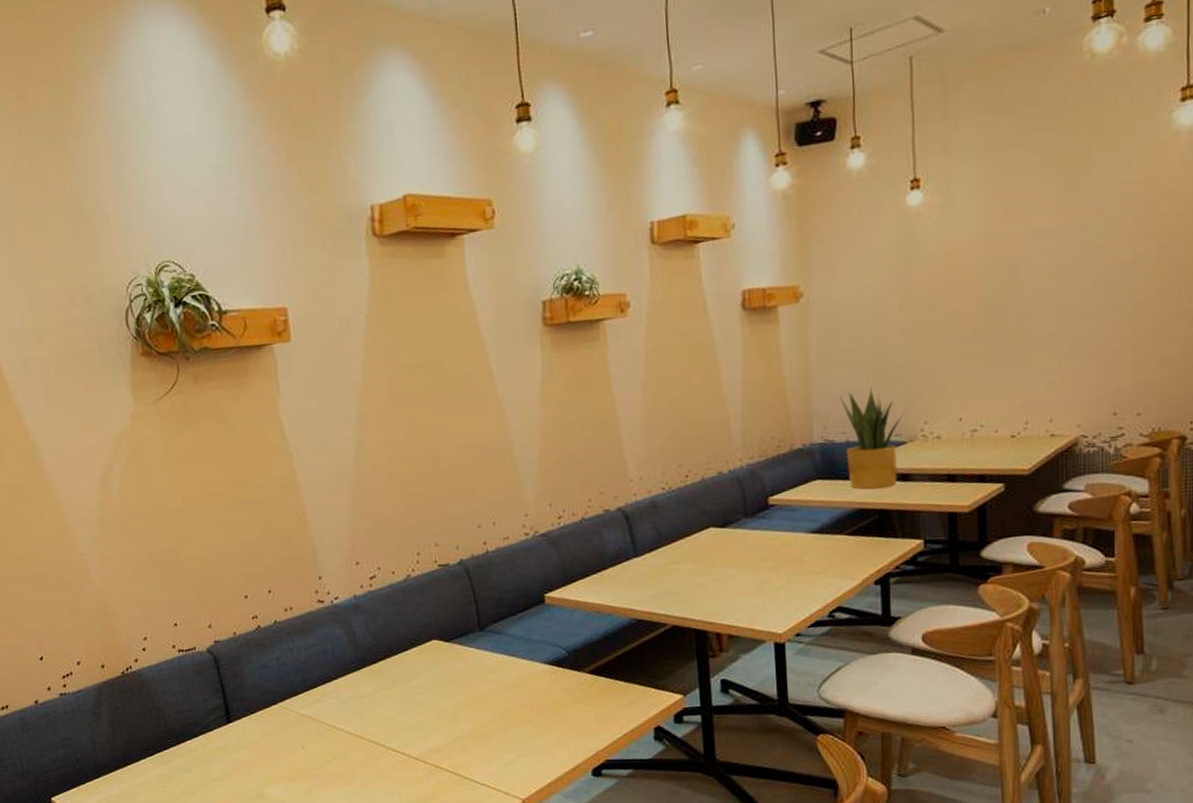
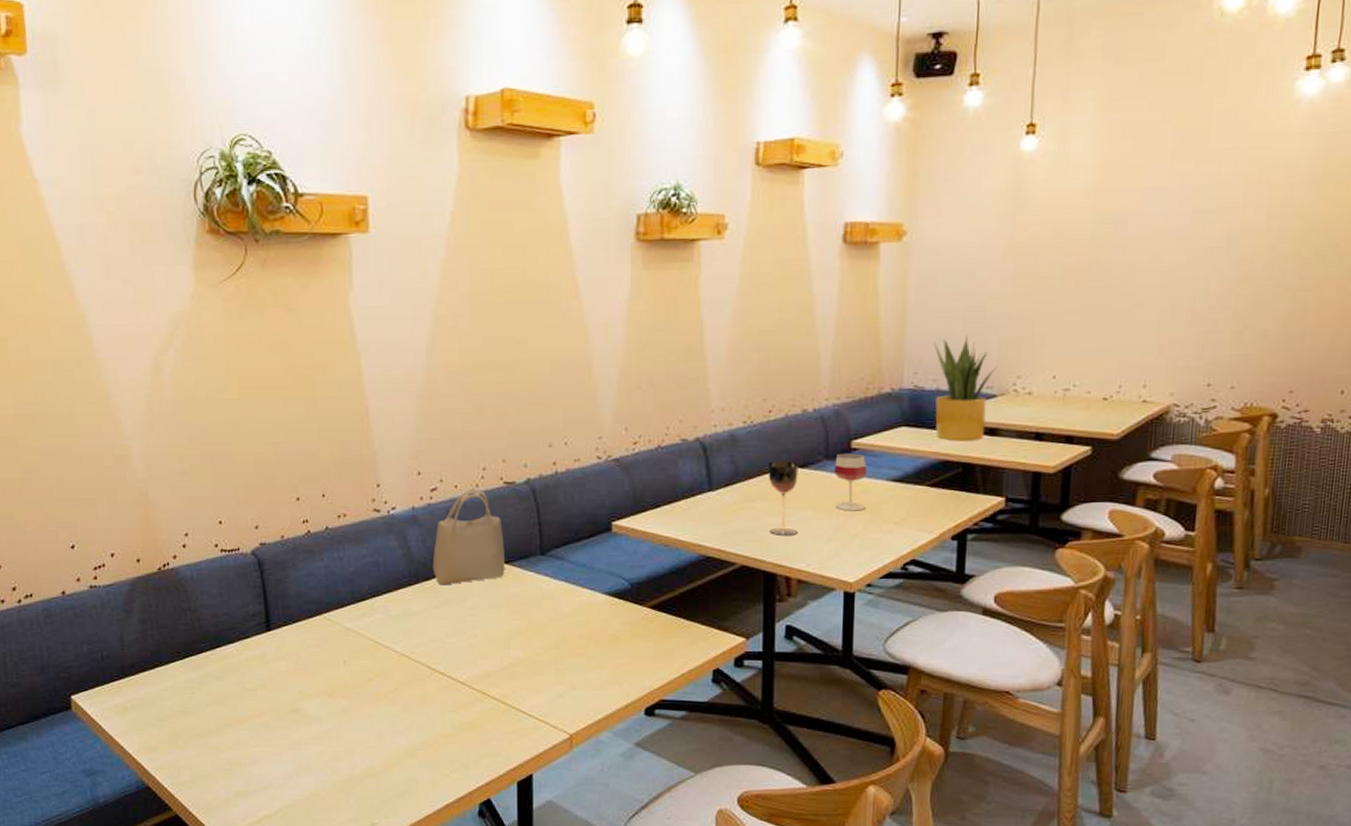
handbag: none [377,572,447,667] -> present [432,488,505,585]
wineglass: none [689,522,725,594] -> present [768,461,798,535]
wineglass: none [754,509,788,566] -> present [834,453,867,511]

